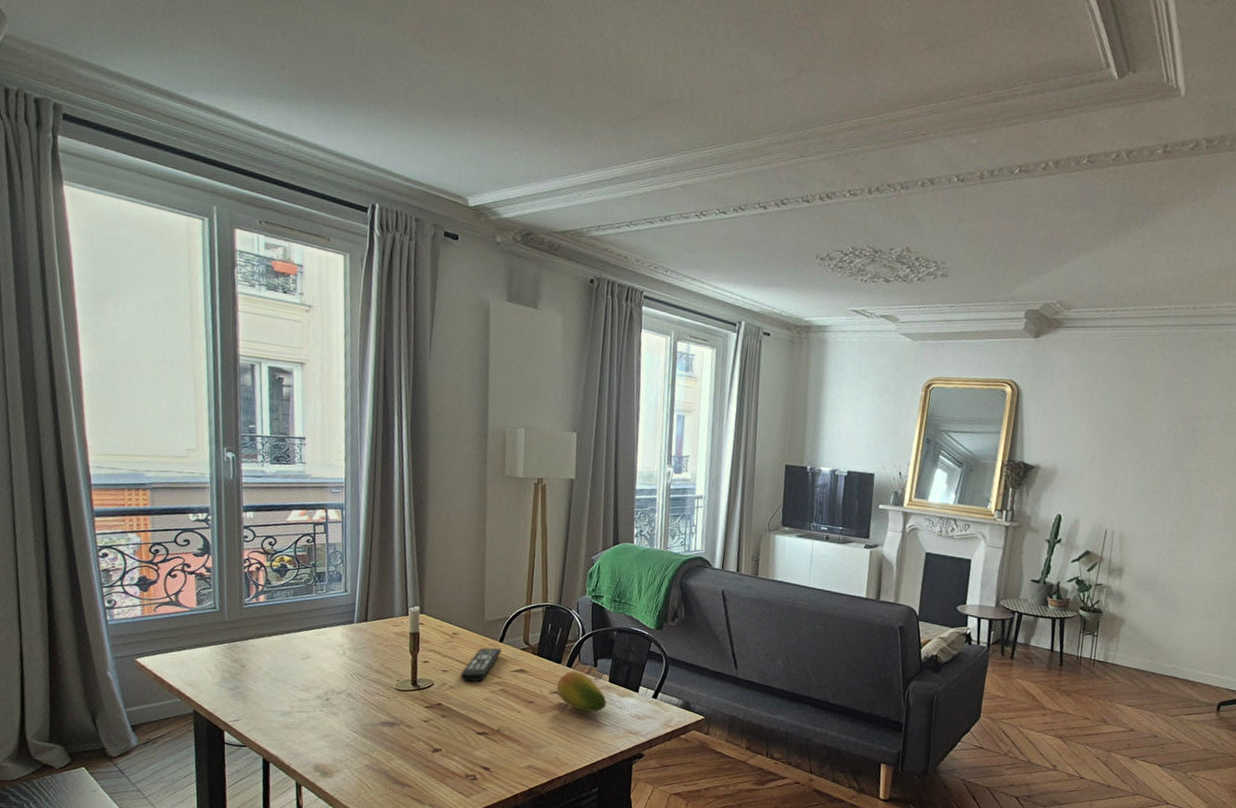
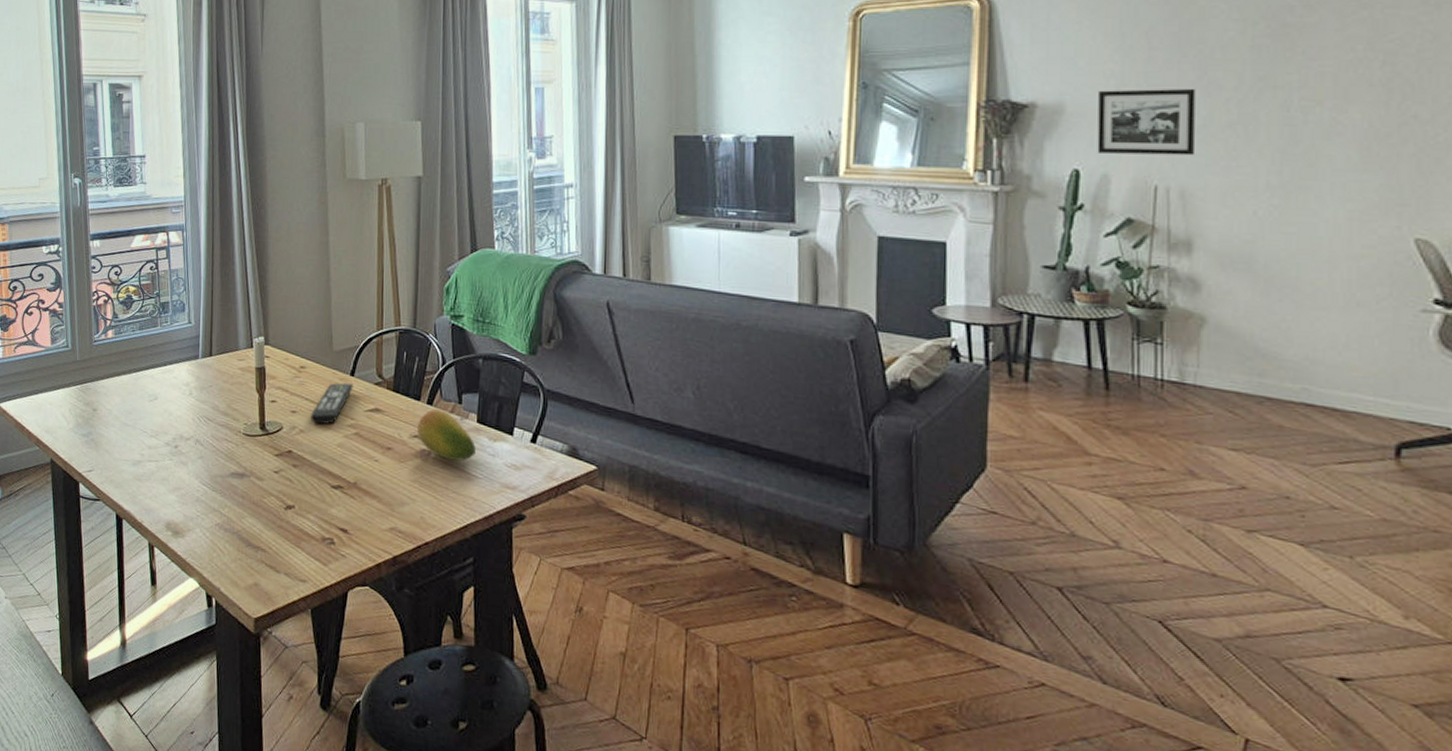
picture frame: none [1074,461,1137,511] -> present [1097,88,1196,156]

